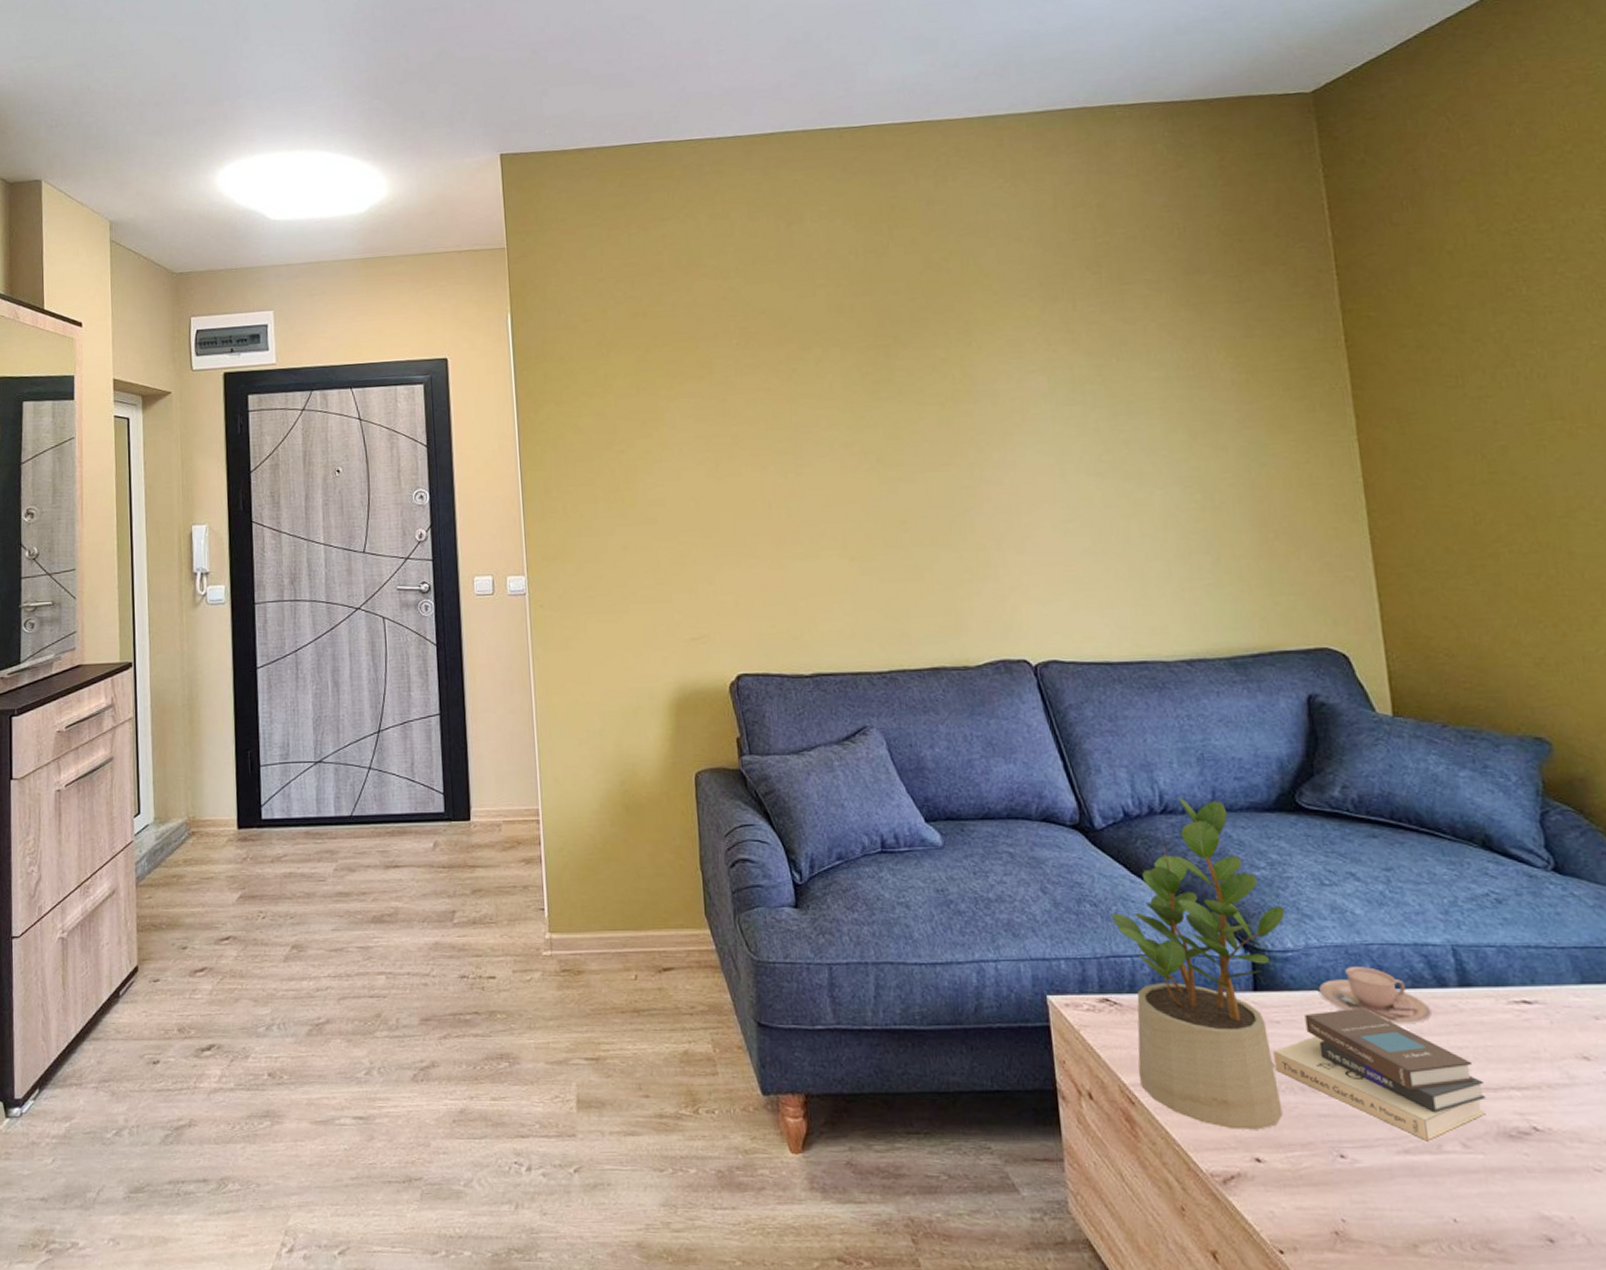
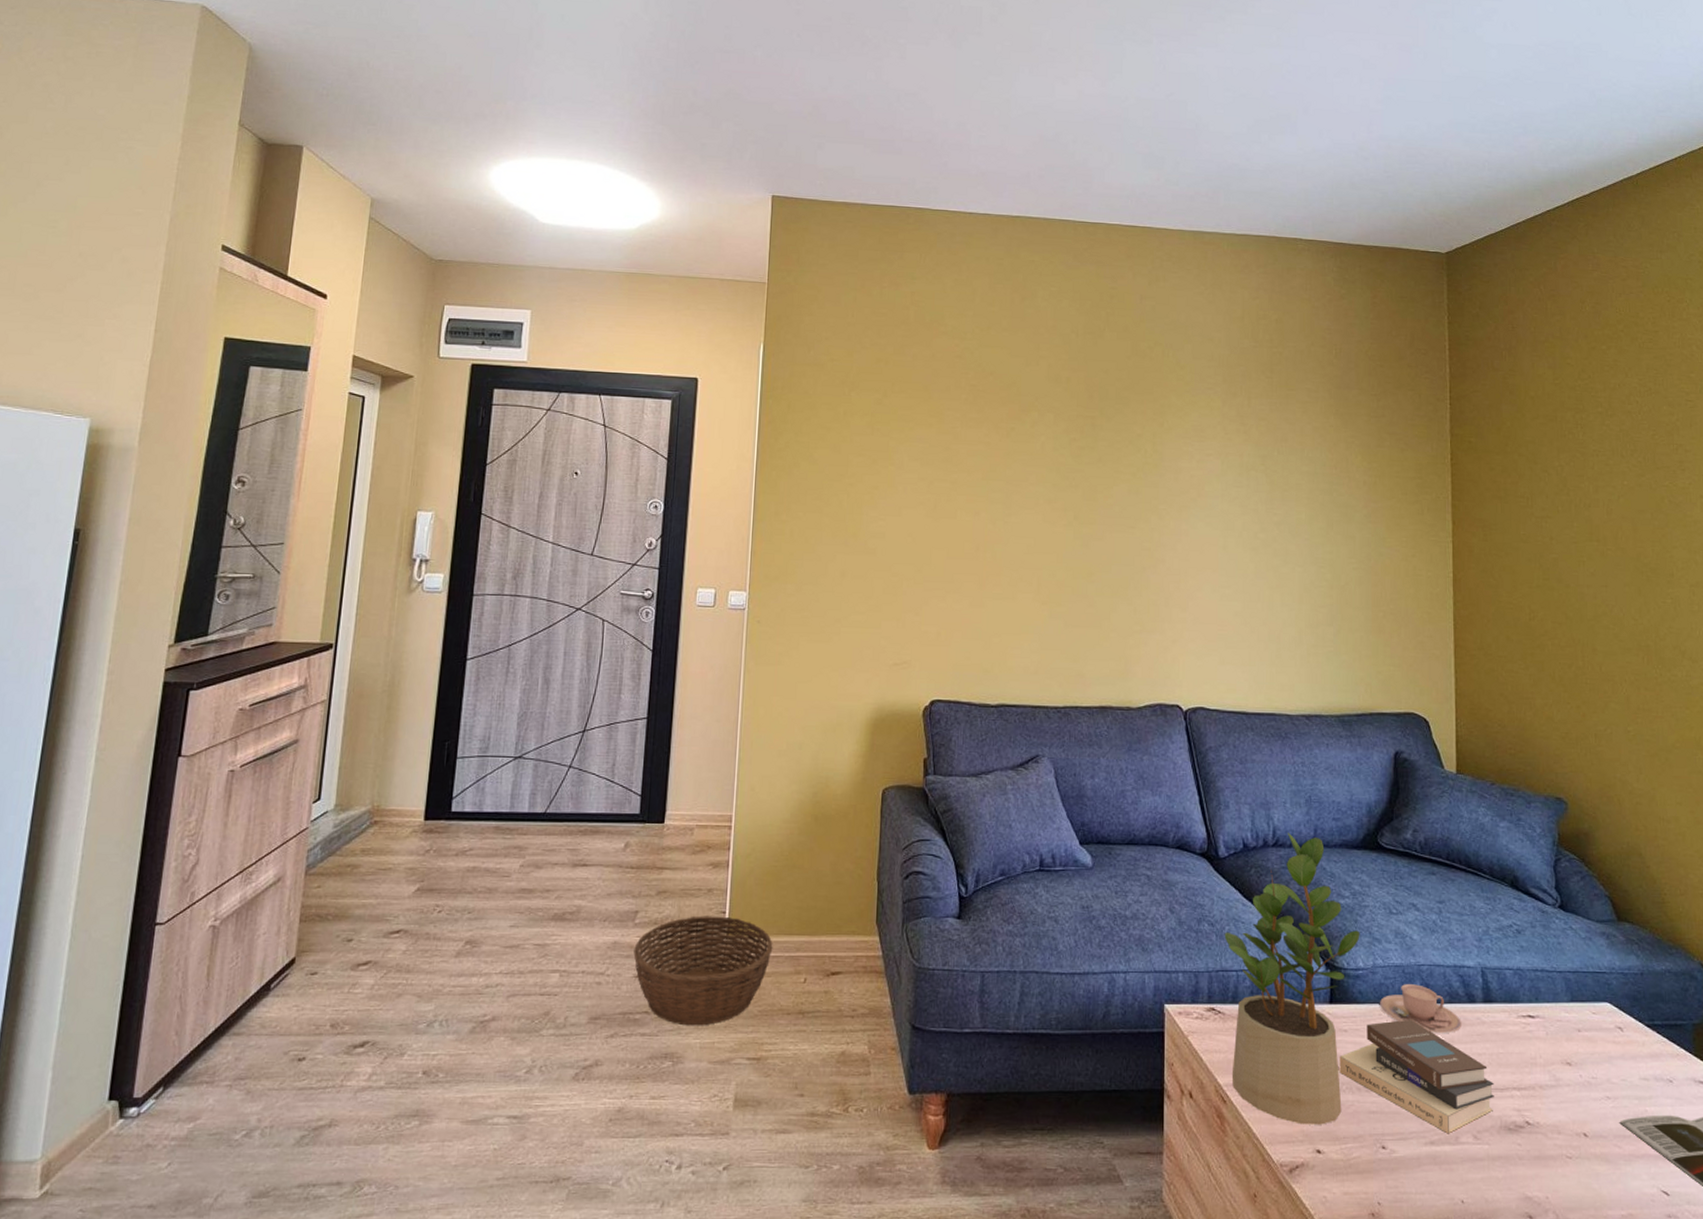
basket: none [456,913,598,1026] -> present [633,916,773,1026]

